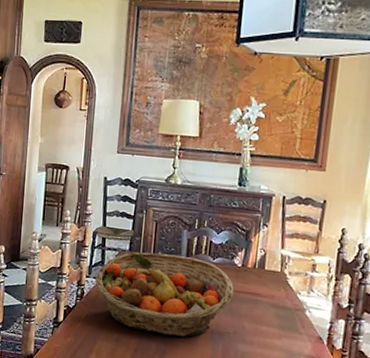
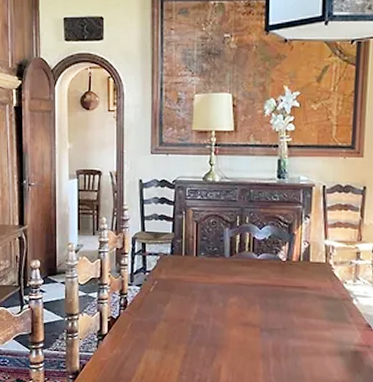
fruit basket: present [95,252,234,337] -> none [138,254,281,338]

